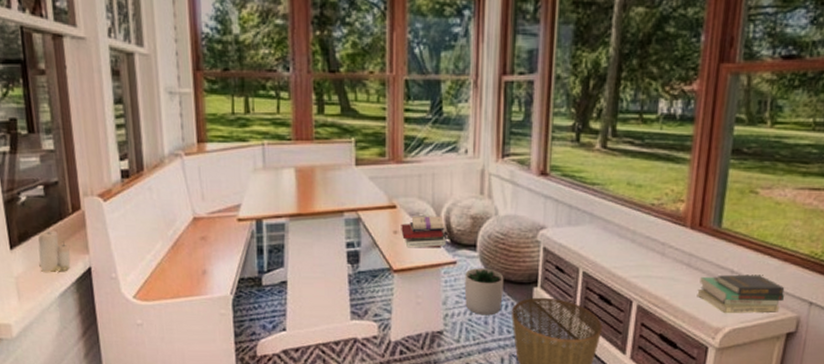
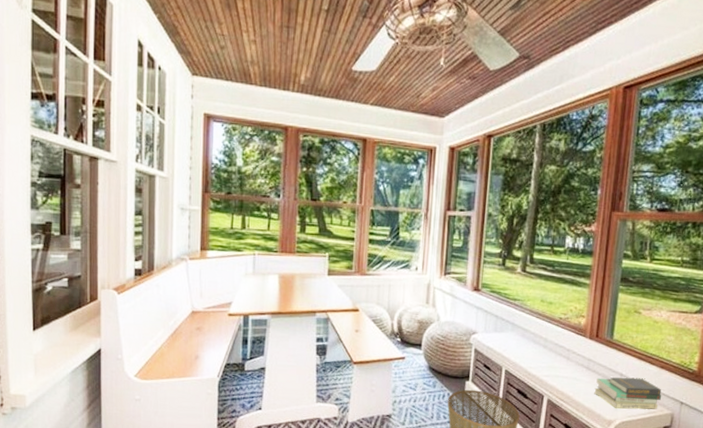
candle: present [38,229,71,273] -> none [56,315,85,353]
books: present [401,216,446,248] -> none [361,318,397,345]
planter: present [464,268,504,316] -> none [410,363,443,403]

